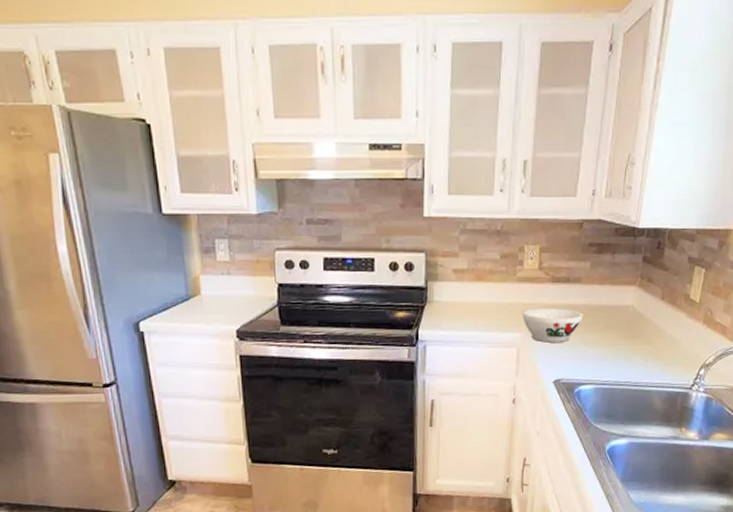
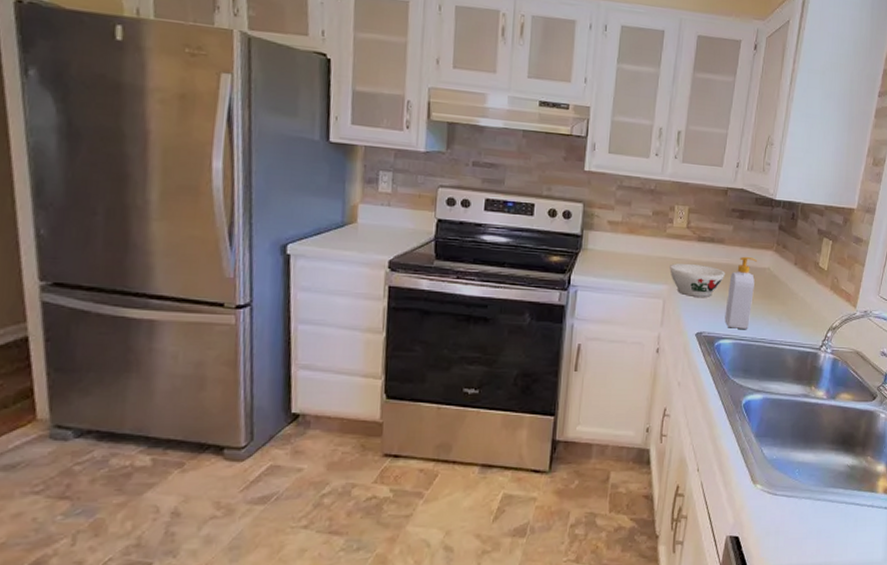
soap bottle: none [584,294,620,374] -> present [724,256,758,330]

